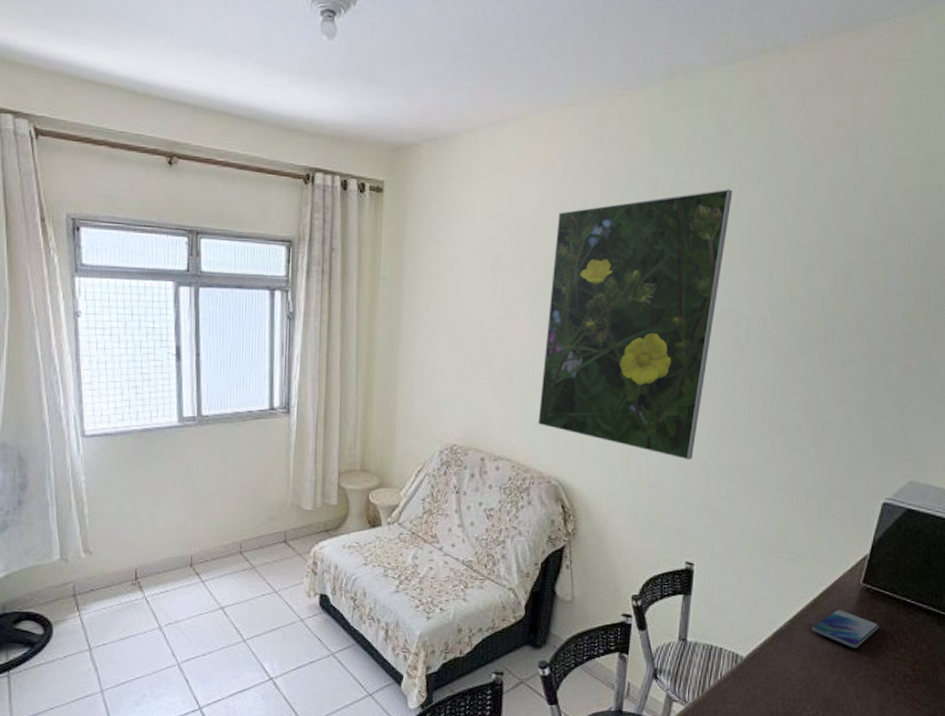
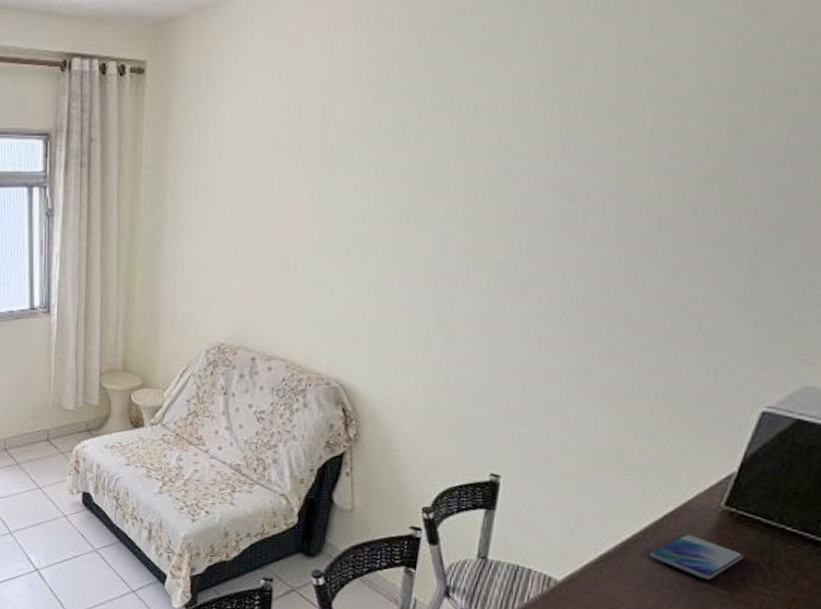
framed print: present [537,189,733,460] -> none [316,33,576,360]

